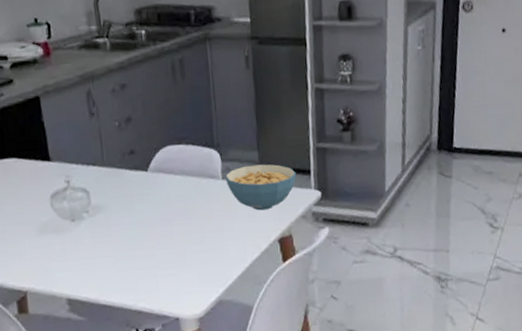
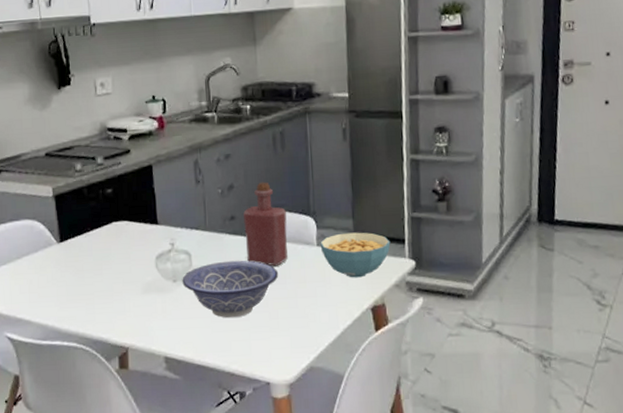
decorative bowl: none [81,196,184,257] -> present [182,260,279,319]
bottle: none [144,113,192,202] -> present [243,182,288,267]

